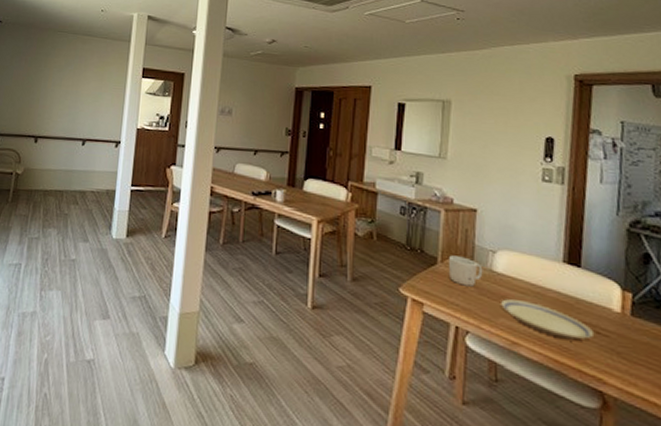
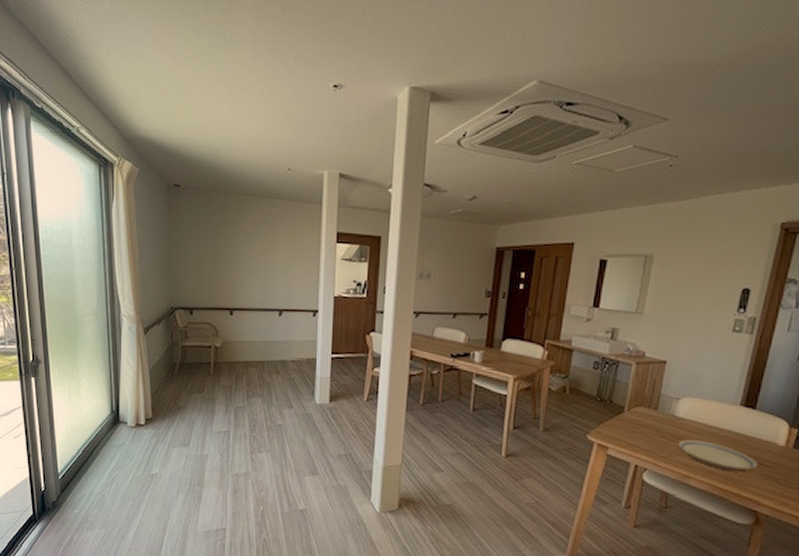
mug: present [448,255,483,287] -> none [633,404,666,431]

